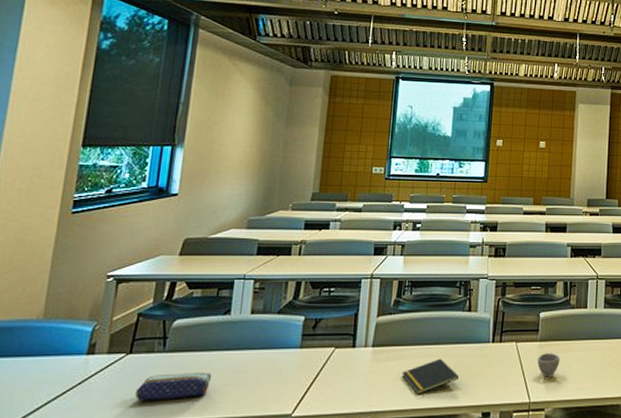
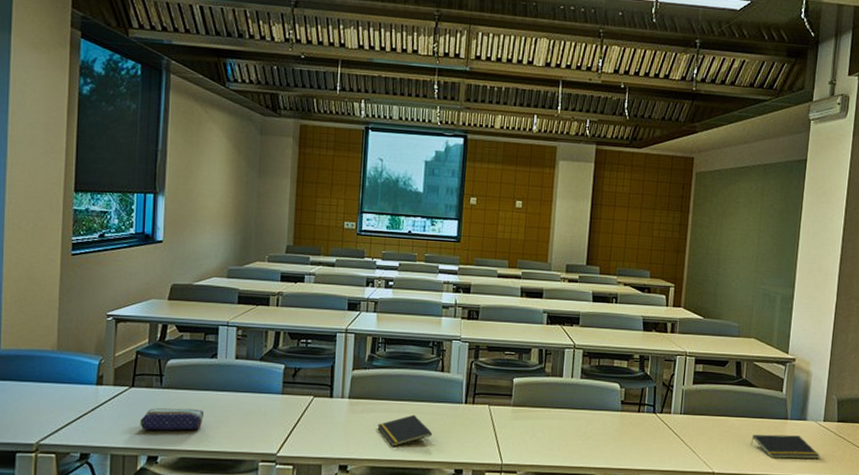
cup: present [537,352,560,377] -> none [510,417,534,442]

